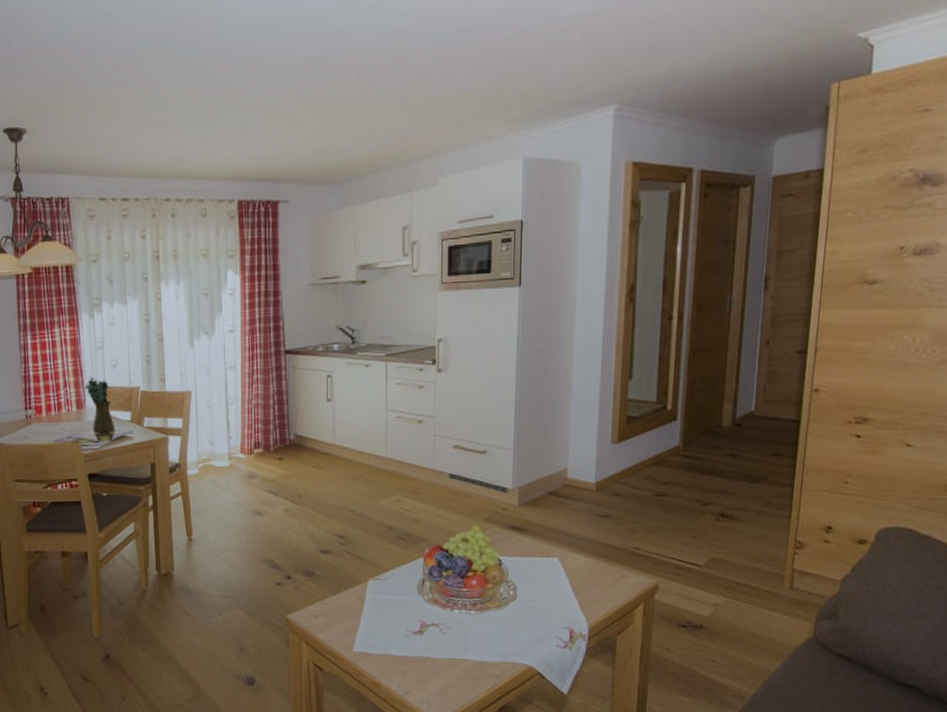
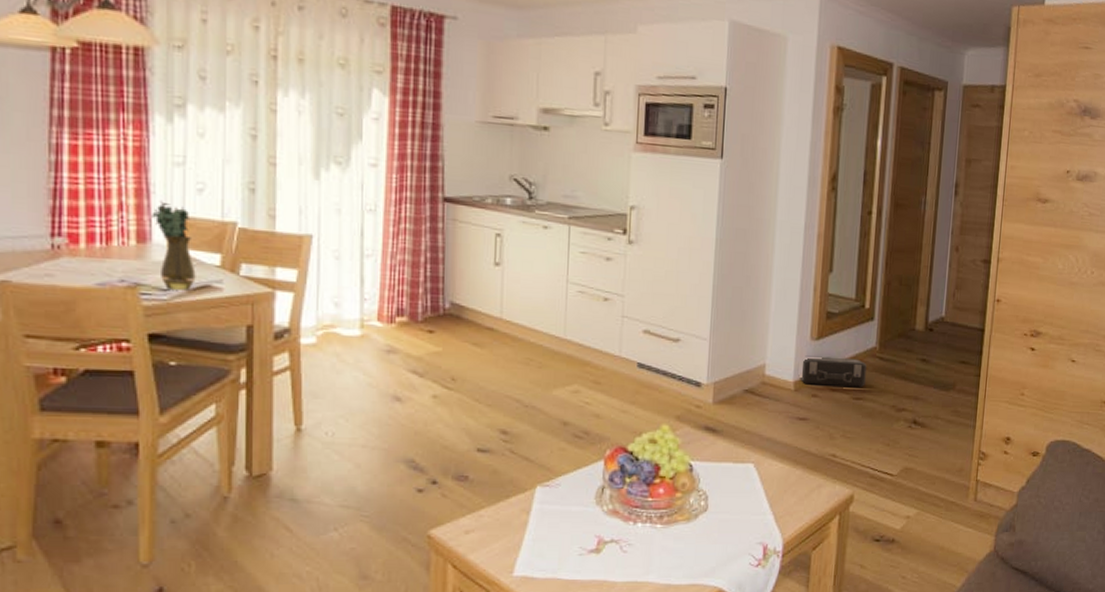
suitcase: none [600,458,670,486] -> present [798,355,867,388]

